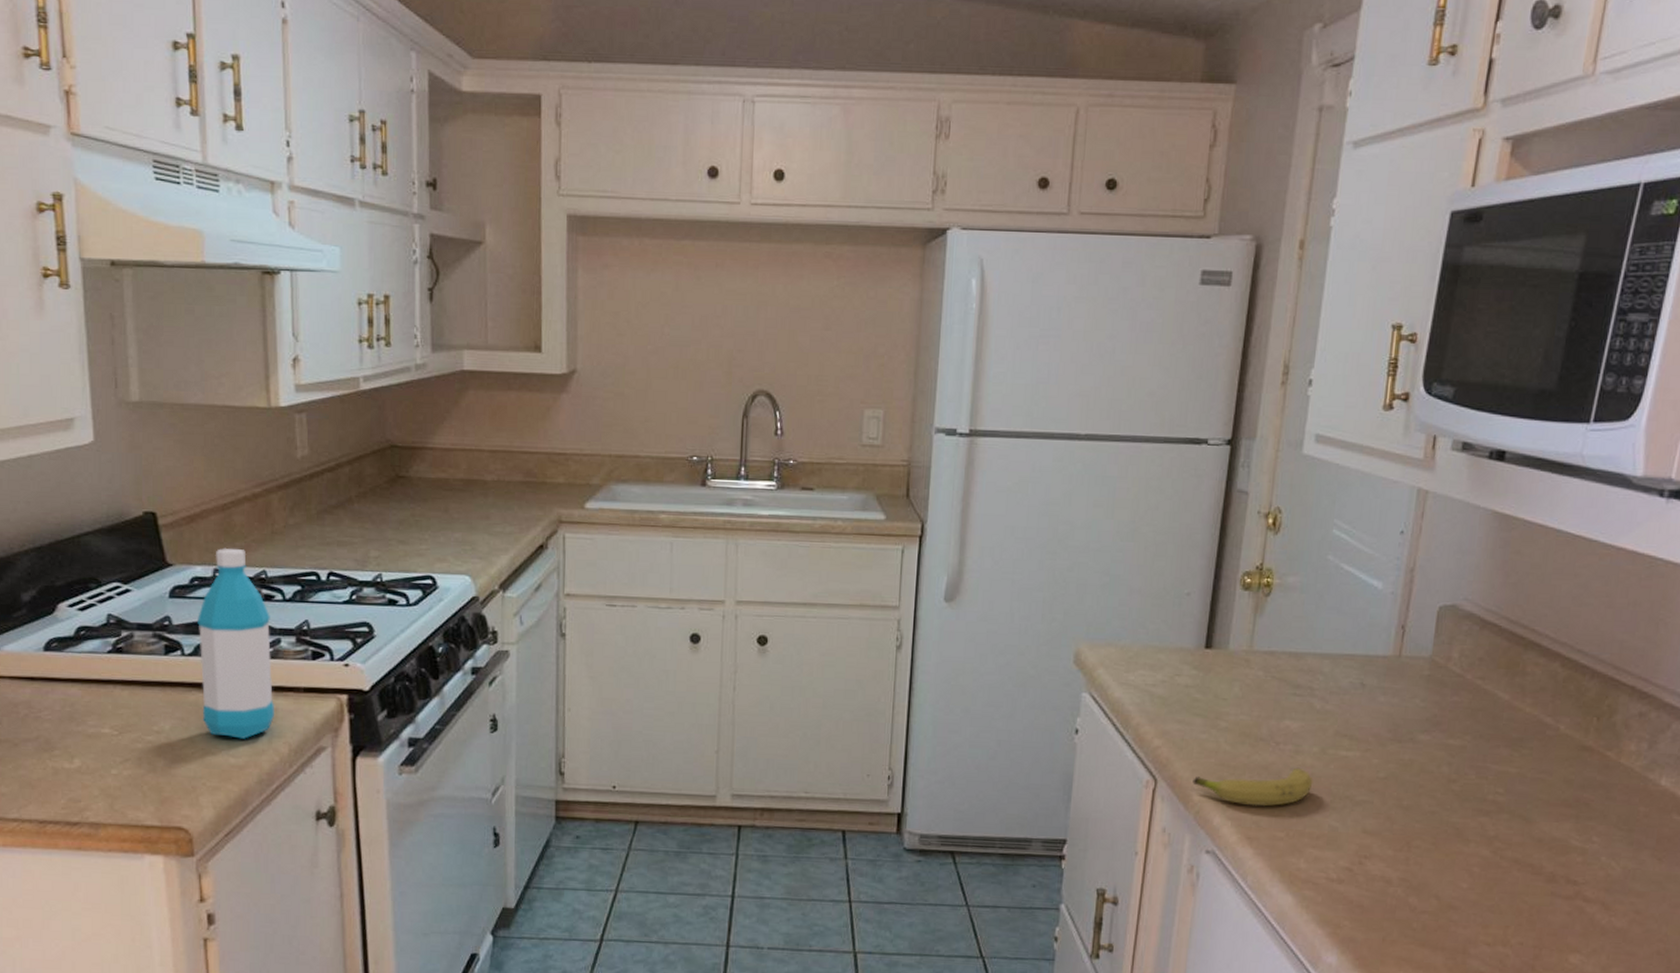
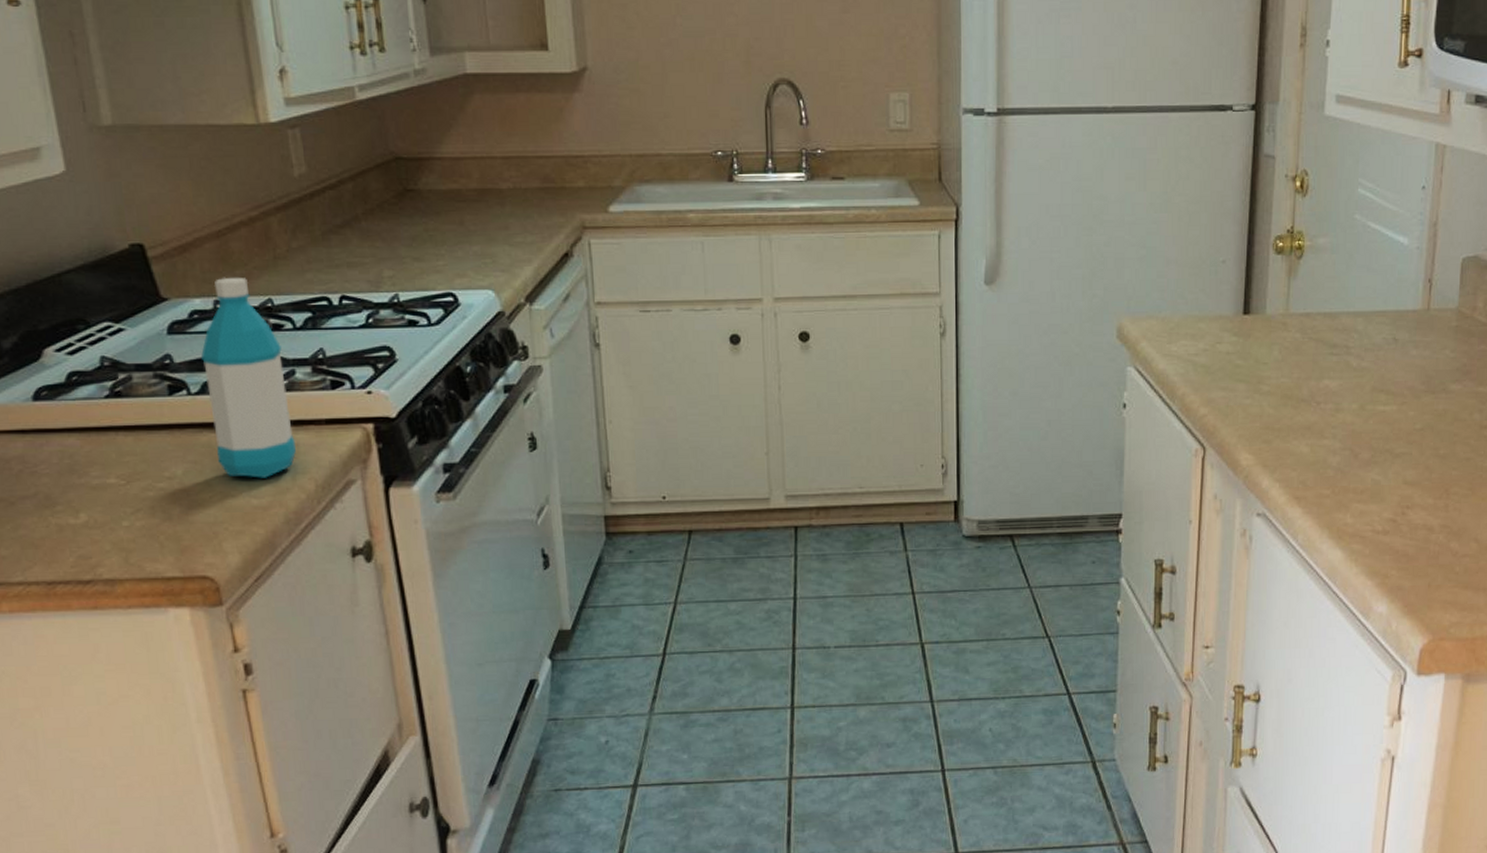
fruit: present [1192,767,1313,806] -> none [1240,425,1354,466]

